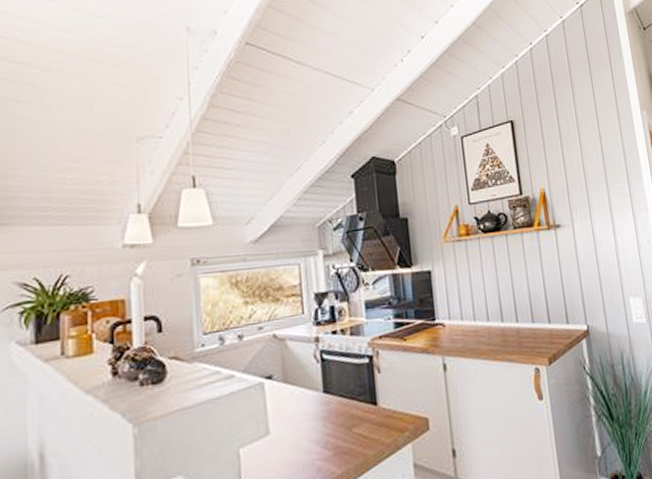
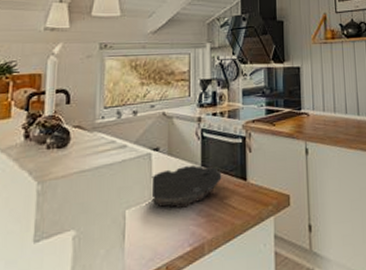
bowl: none [266,391,348,443] -> present [151,164,222,209]

